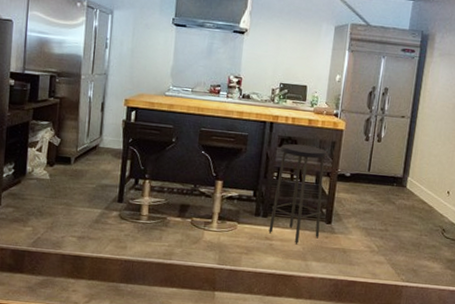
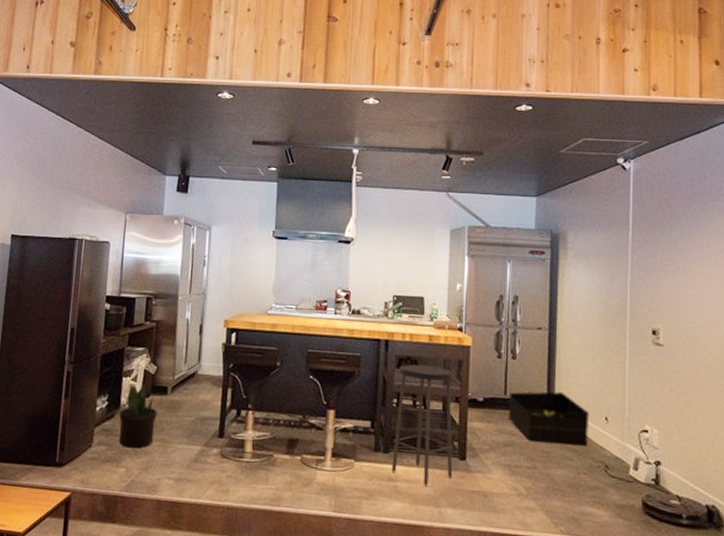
planter: none [25,153,61,211] -> present [118,383,158,449]
storage bin: none [369,169,436,215] -> present [509,391,590,447]

